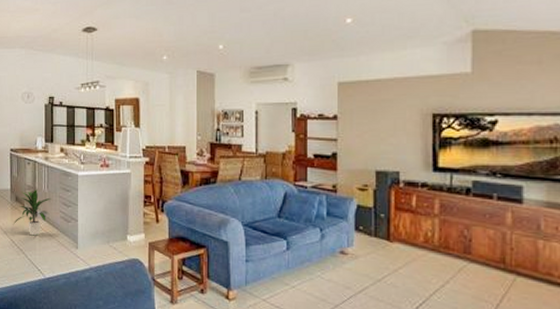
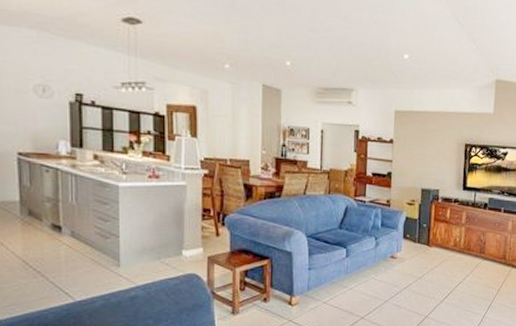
indoor plant: present [13,188,52,236] -> none [25,200,83,255]

